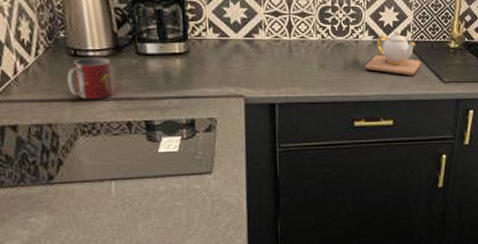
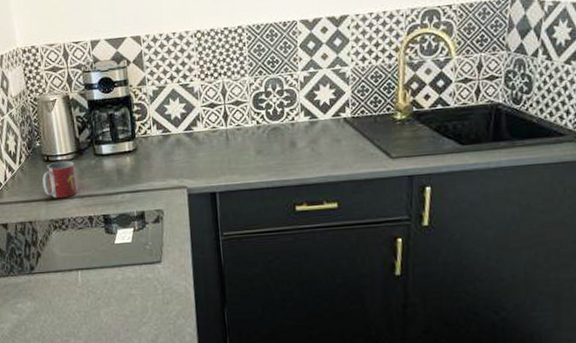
teapot: present [365,30,421,75] -> none [303,107,364,154]

